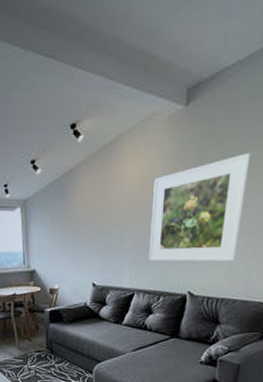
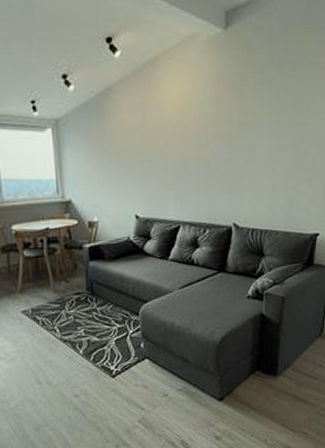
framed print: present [148,153,251,262] -> none [193,83,287,192]

